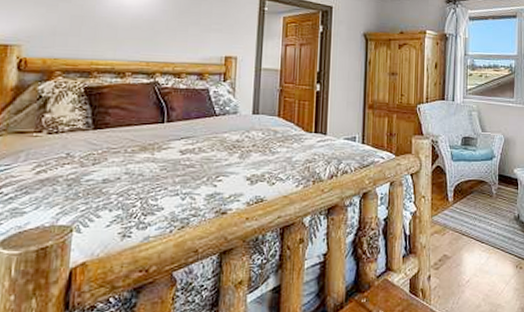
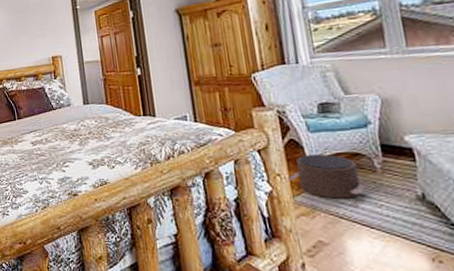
pouf: none [430,181,485,219] -> present [288,154,367,199]

